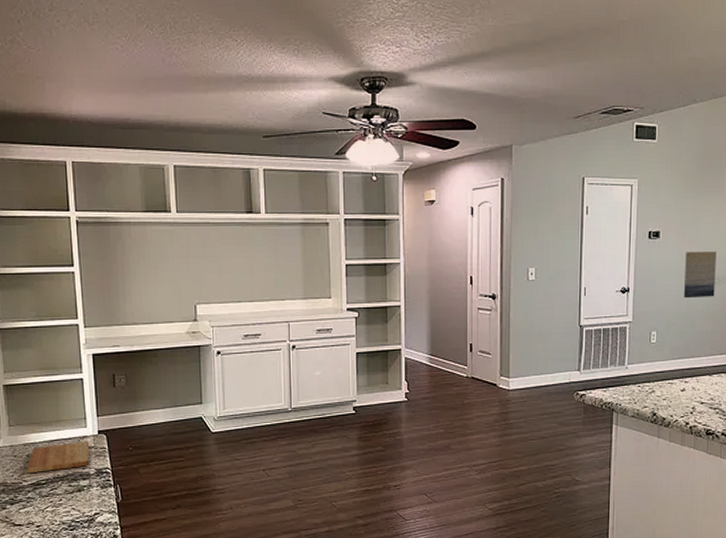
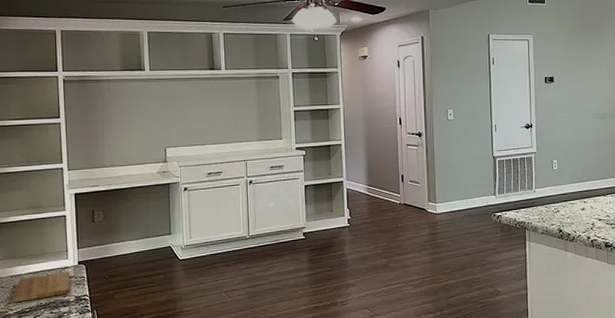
wall art: present [684,252,716,299] -> none [576,92,603,132]

